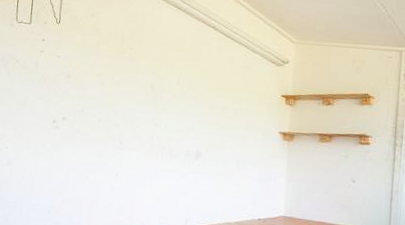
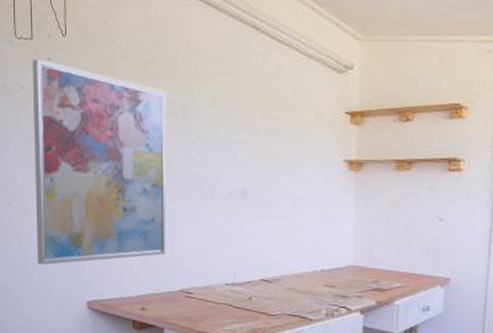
wall art: none [14,39,140,209] -> present [32,58,167,265]

